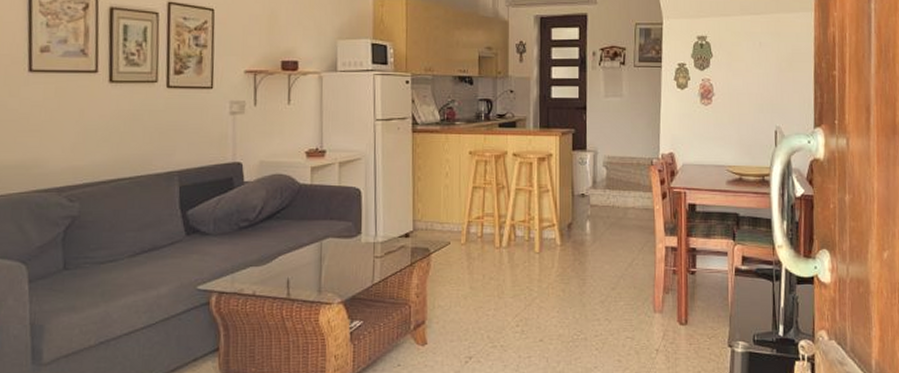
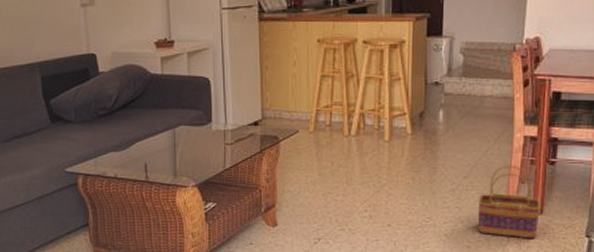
basket: none [626,276,685,351] -> present [478,166,541,239]

